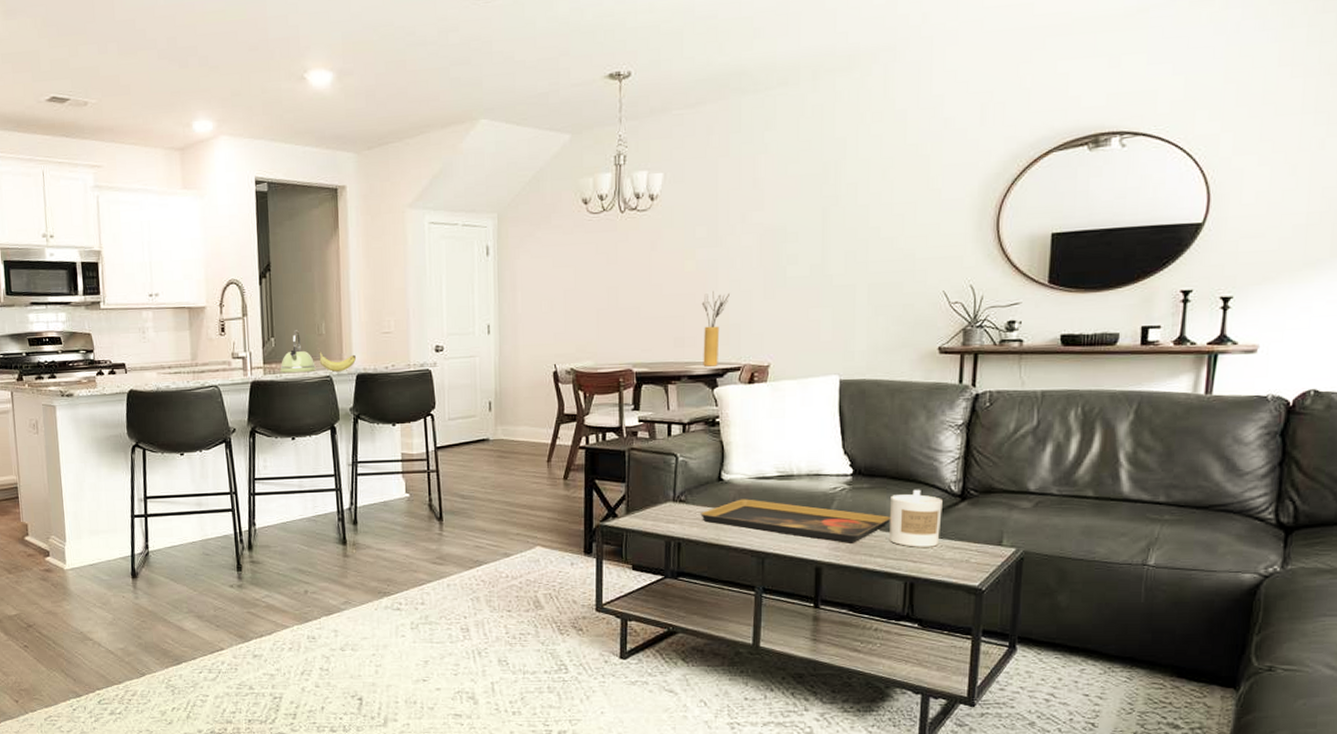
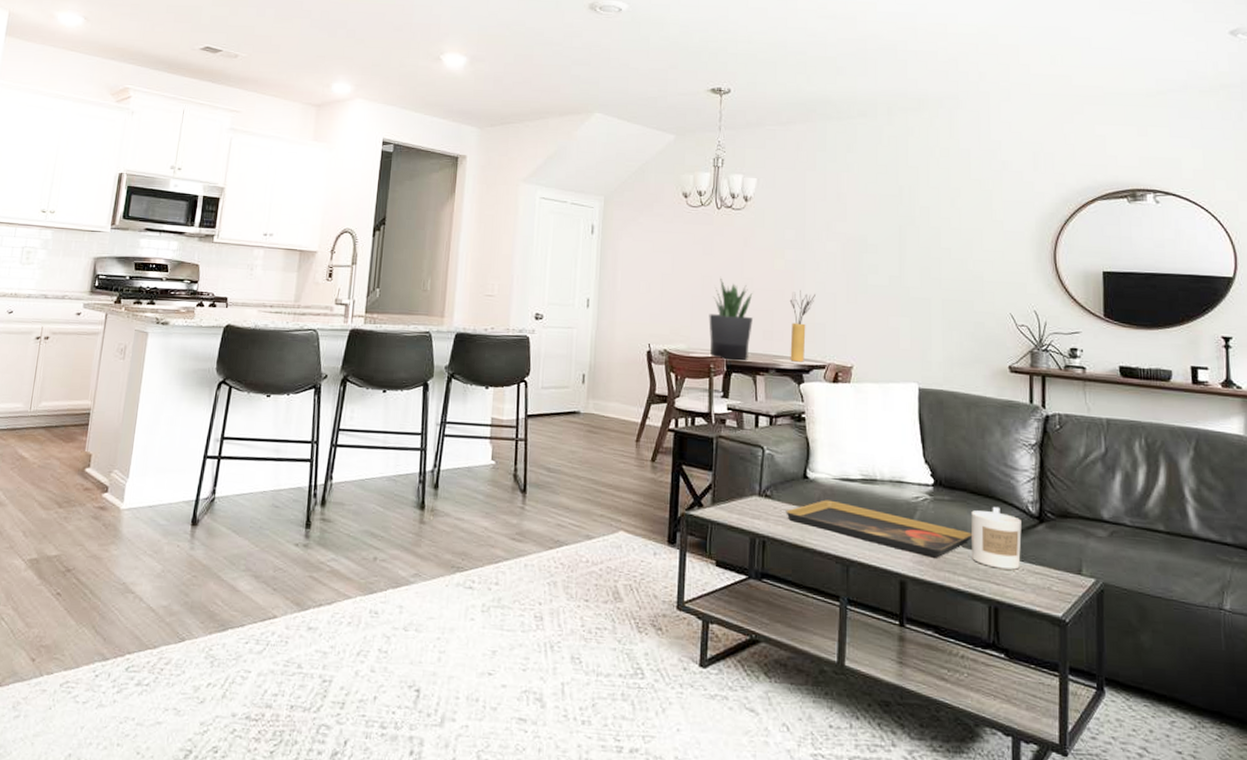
kettle: present [280,330,317,374] -> none [381,283,418,327]
fruit: present [317,347,357,372] -> none [420,302,458,329]
planter: none [616,287,663,372] -> present [709,277,753,360]

